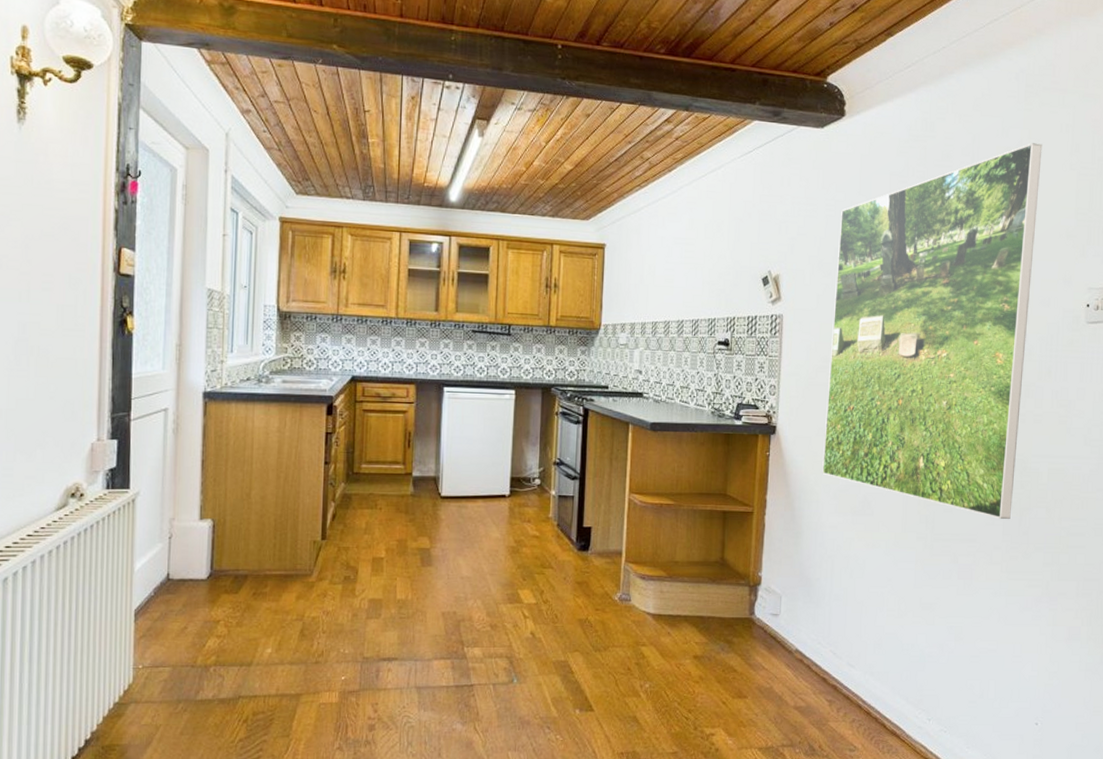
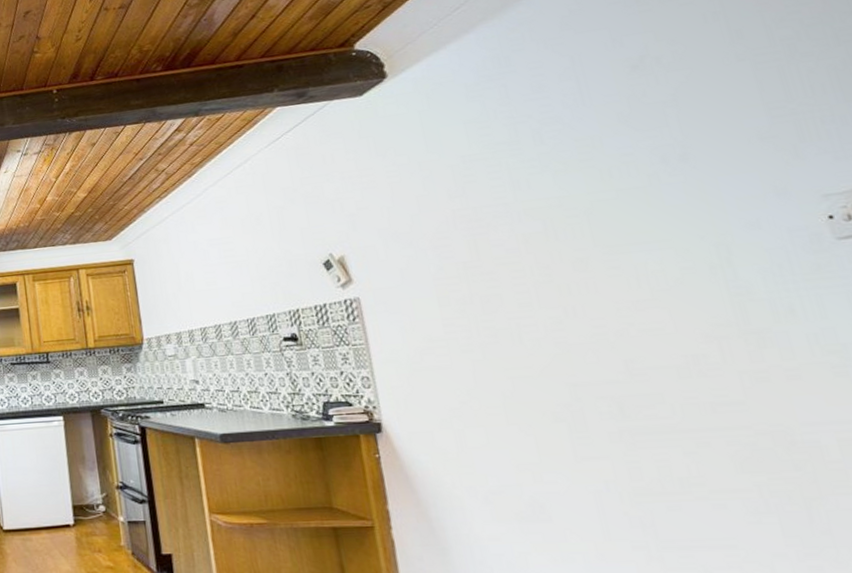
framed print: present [822,143,1043,520] -> none [407,42,791,516]

